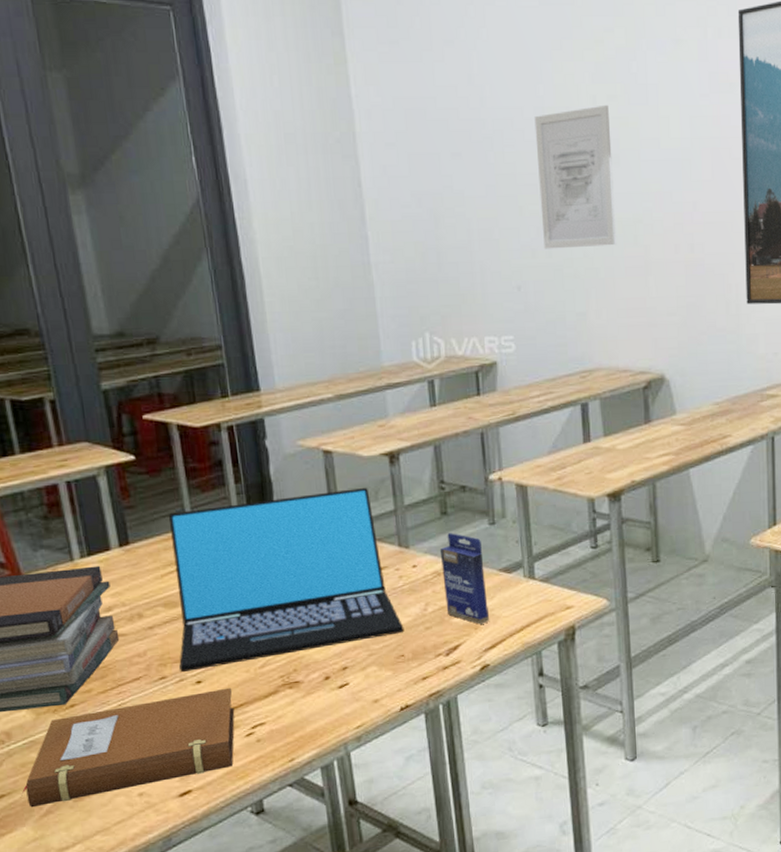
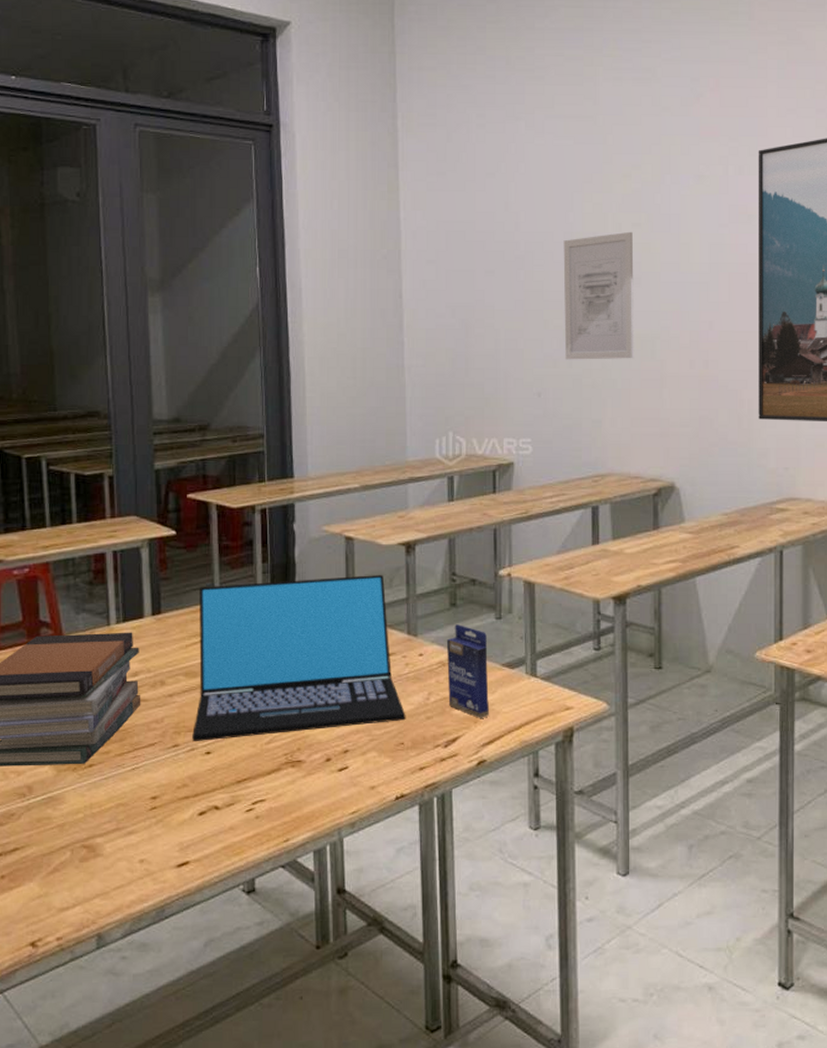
notebook: present [21,687,235,808] -> none [33,761,238,864]

